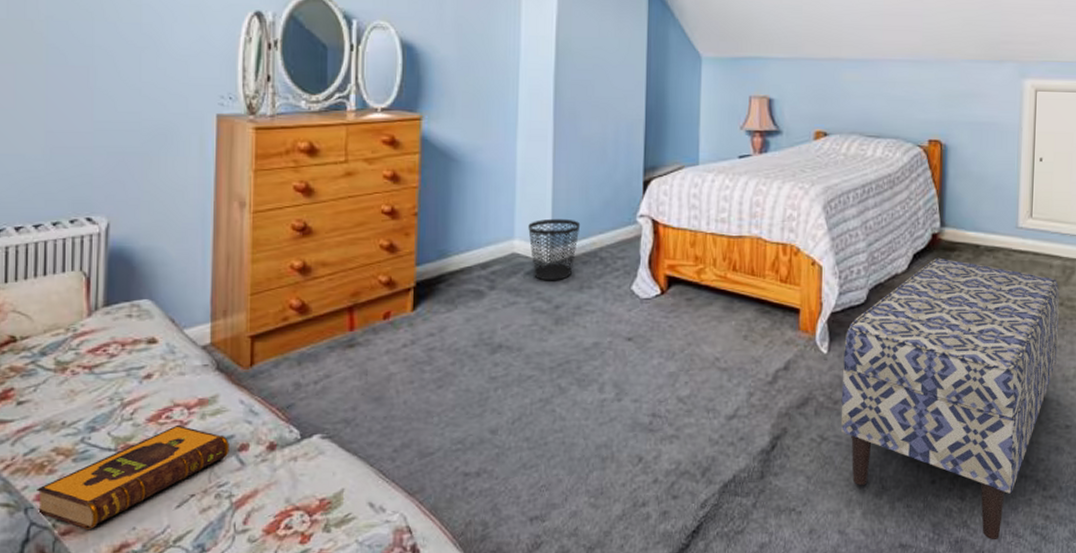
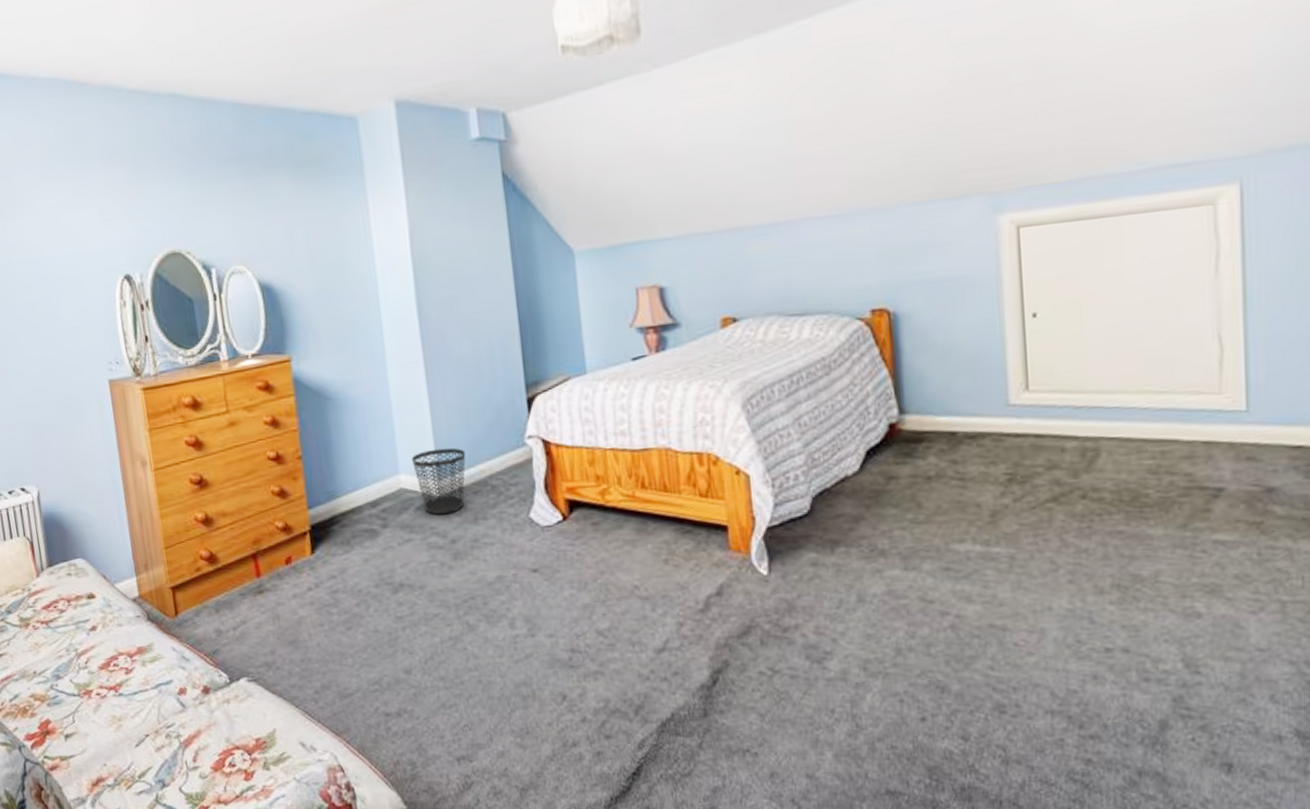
hardback book: present [37,424,229,531] -> none [25,671,171,766]
bench: present [840,257,1060,541] -> none [788,452,1084,788]

